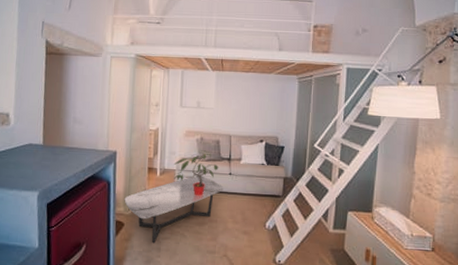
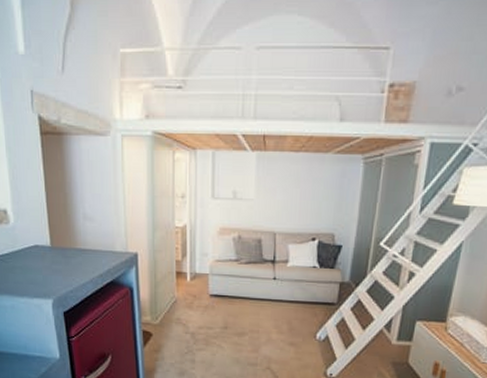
coffee table: present [124,175,225,244] -> none [150,280,268,355]
potted plant: present [173,150,219,196] -> none [206,251,261,304]

